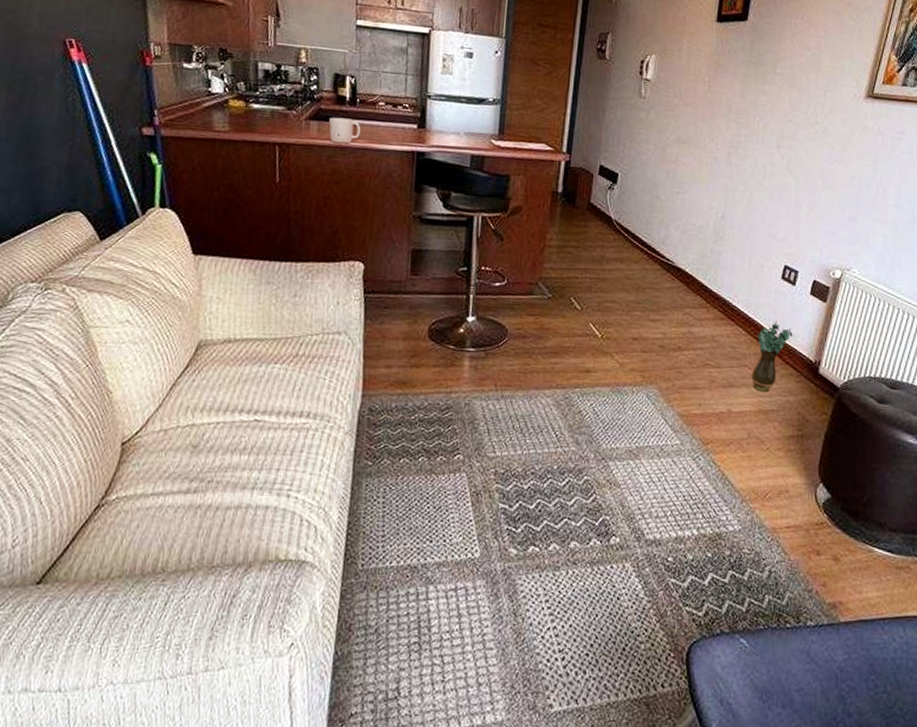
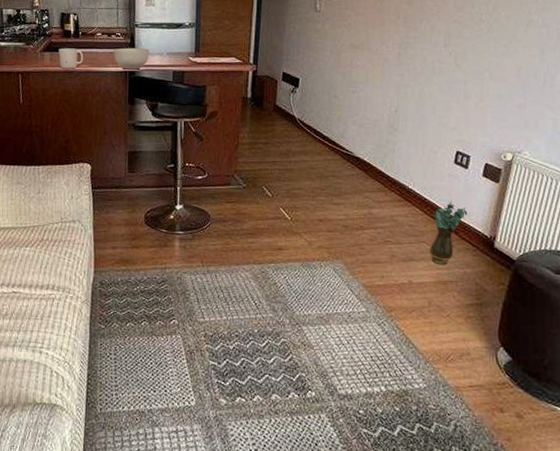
bowl: none [398,122,444,151] -> present [113,47,150,70]

